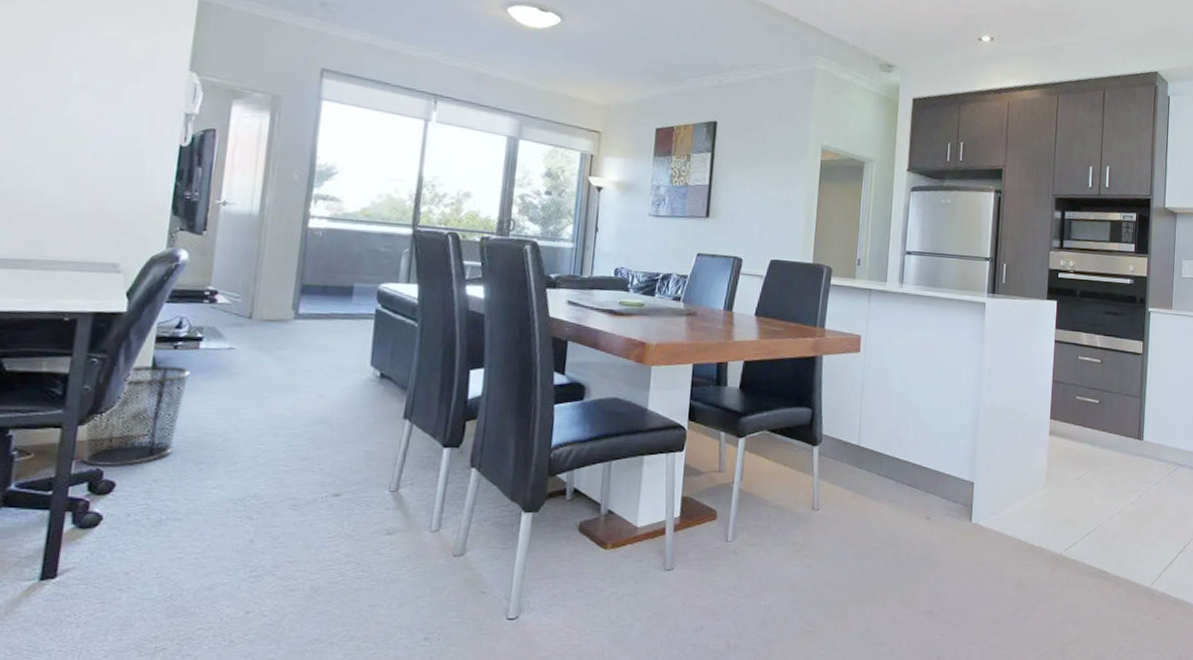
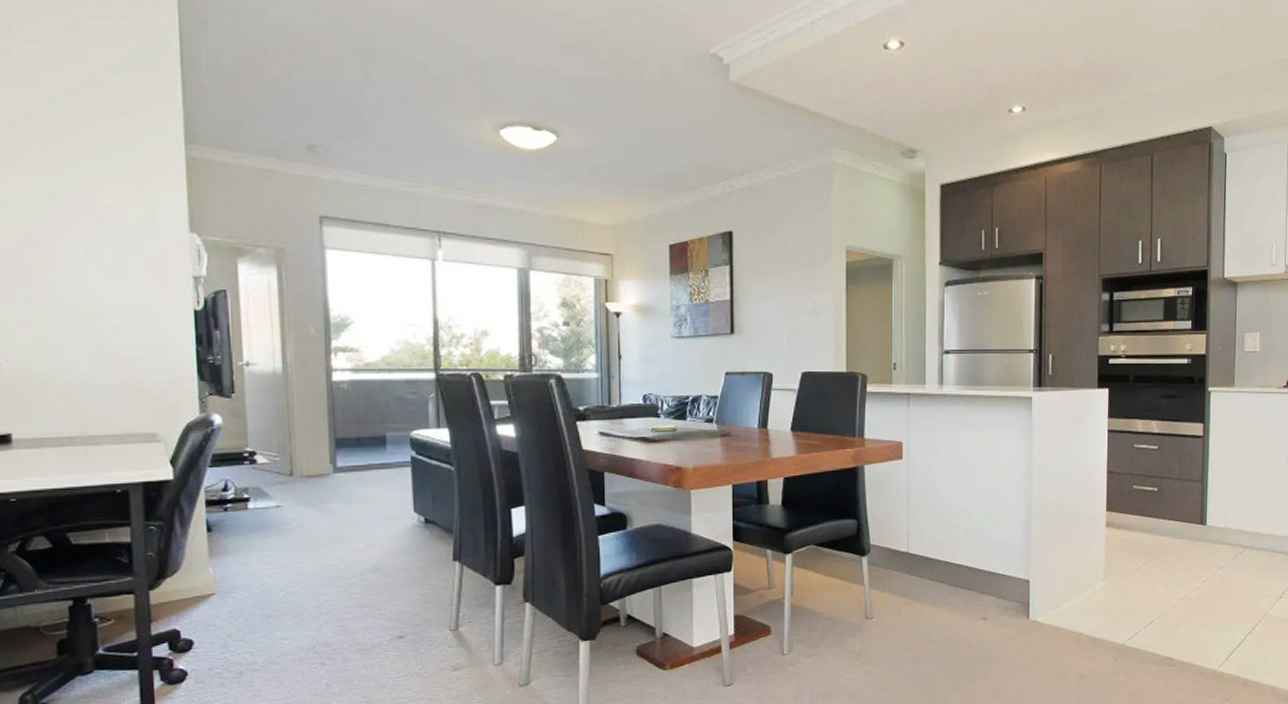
waste bin: present [82,365,191,466] -> none [156,527,244,627]

